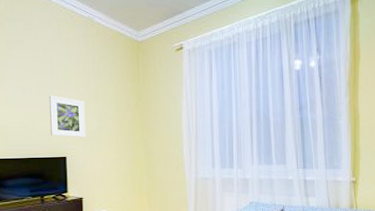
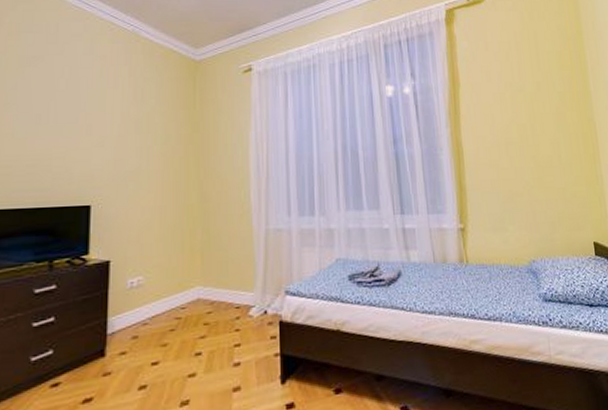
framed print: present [49,95,85,138] -> none [69,125,120,180]

